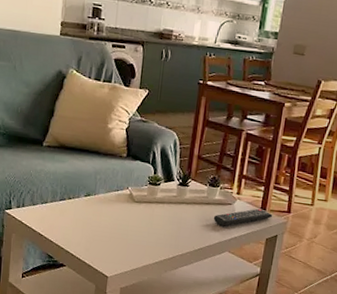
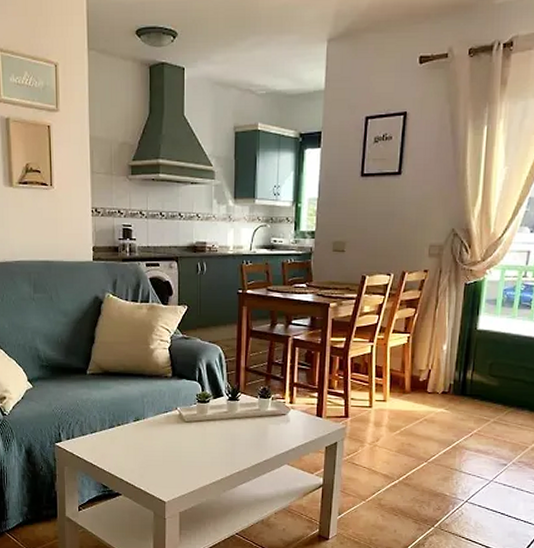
remote control: present [213,208,273,226] -> none [268,416,330,438]

